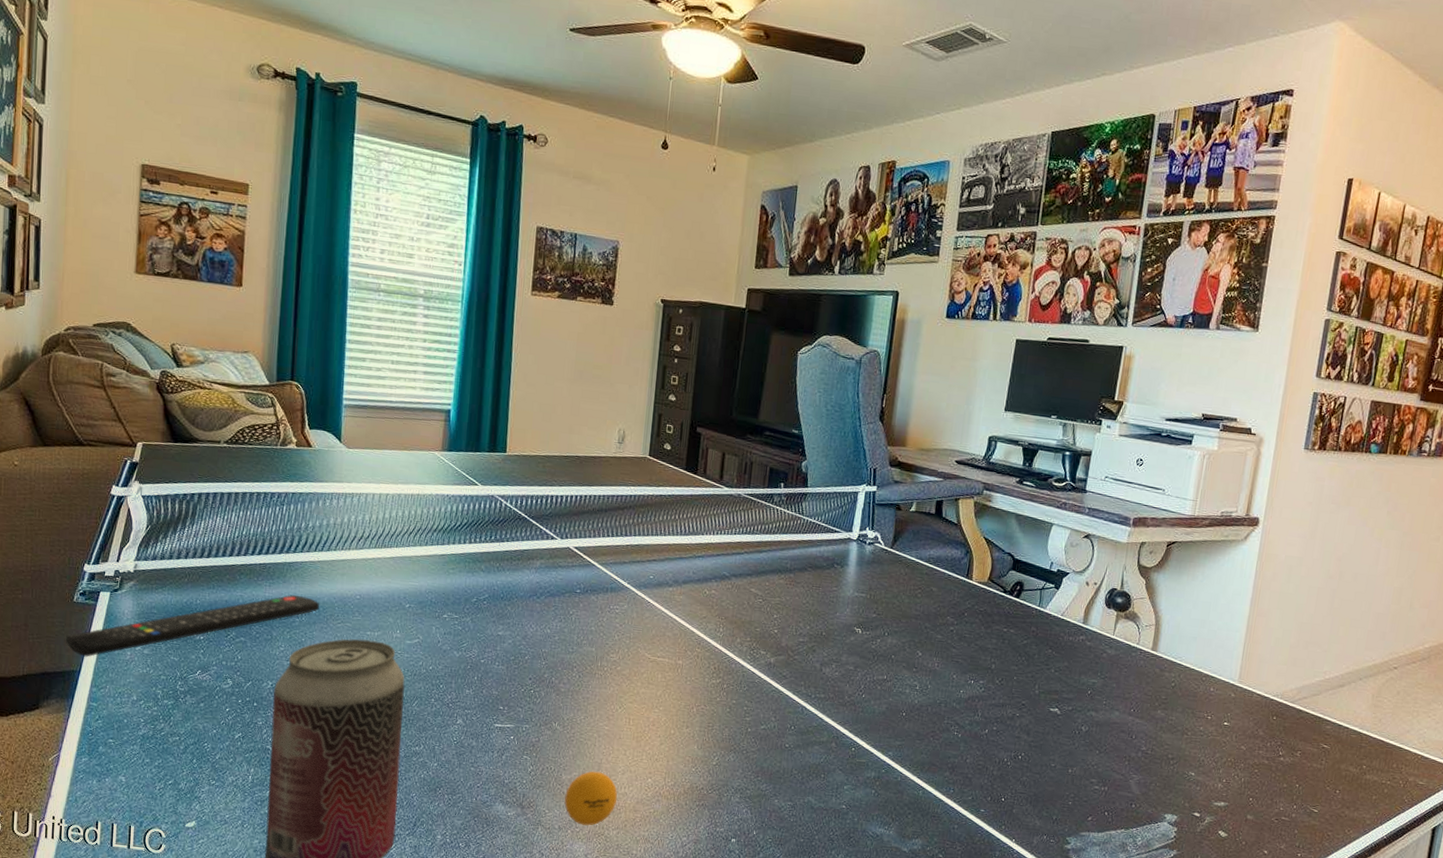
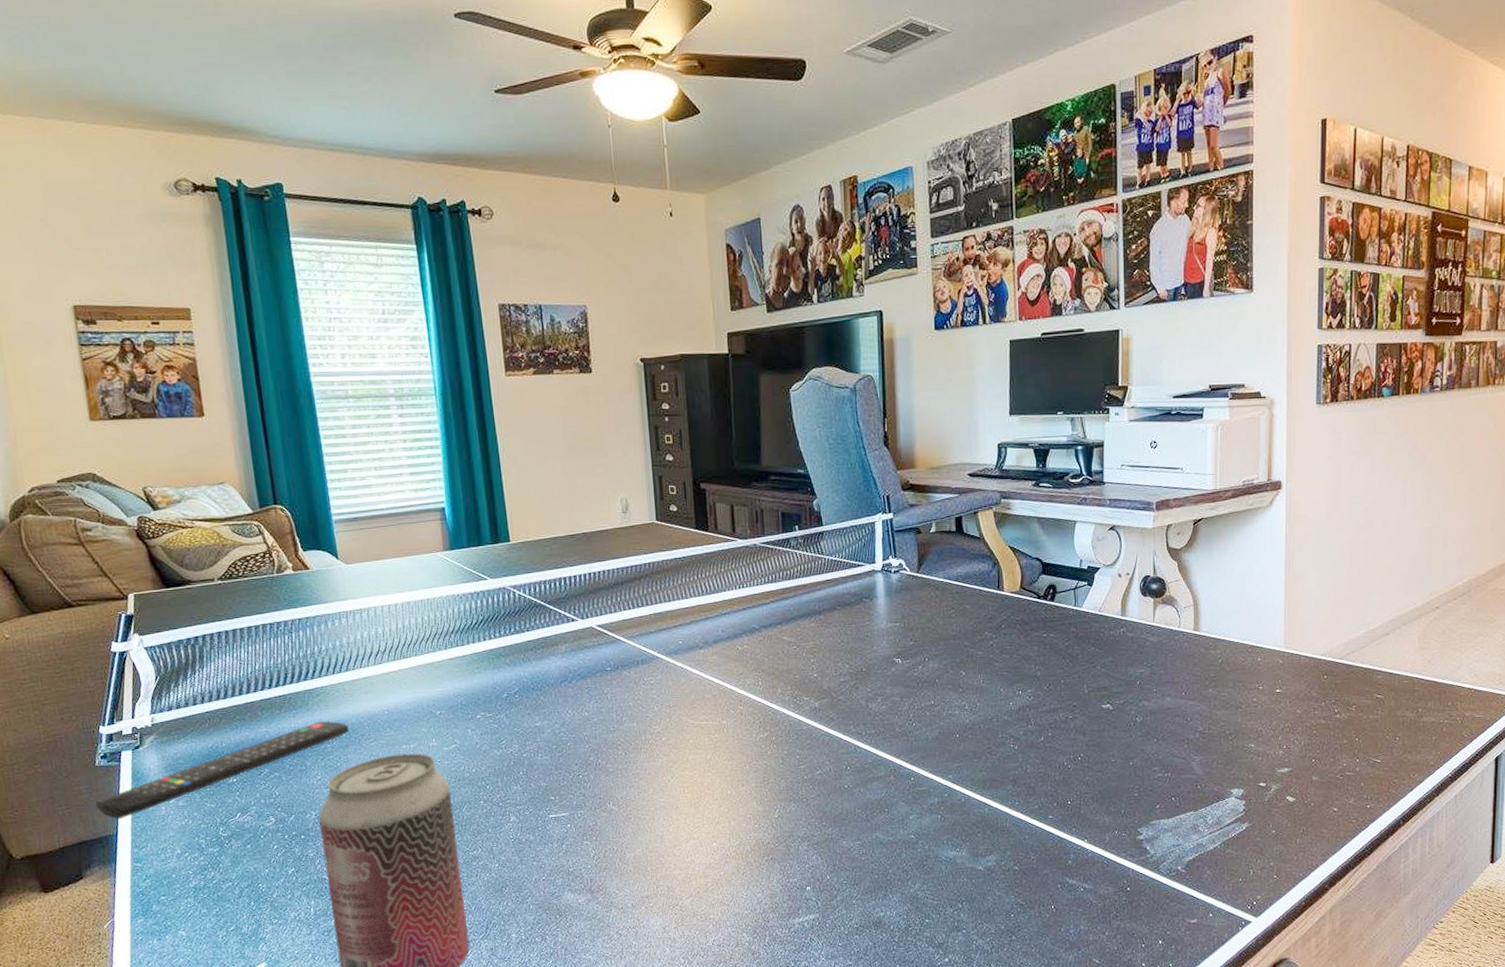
ping-pong ball: present [564,771,618,826] -> none [632,844,686,899]

